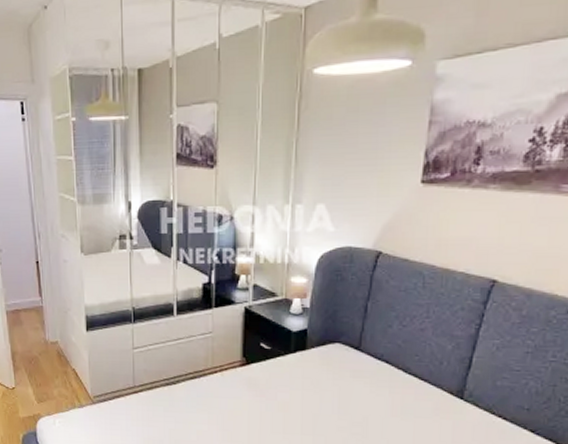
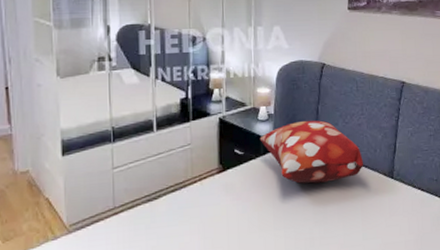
decorative pillow: none [290,318,422,392] -> present [259,120,363,184]

